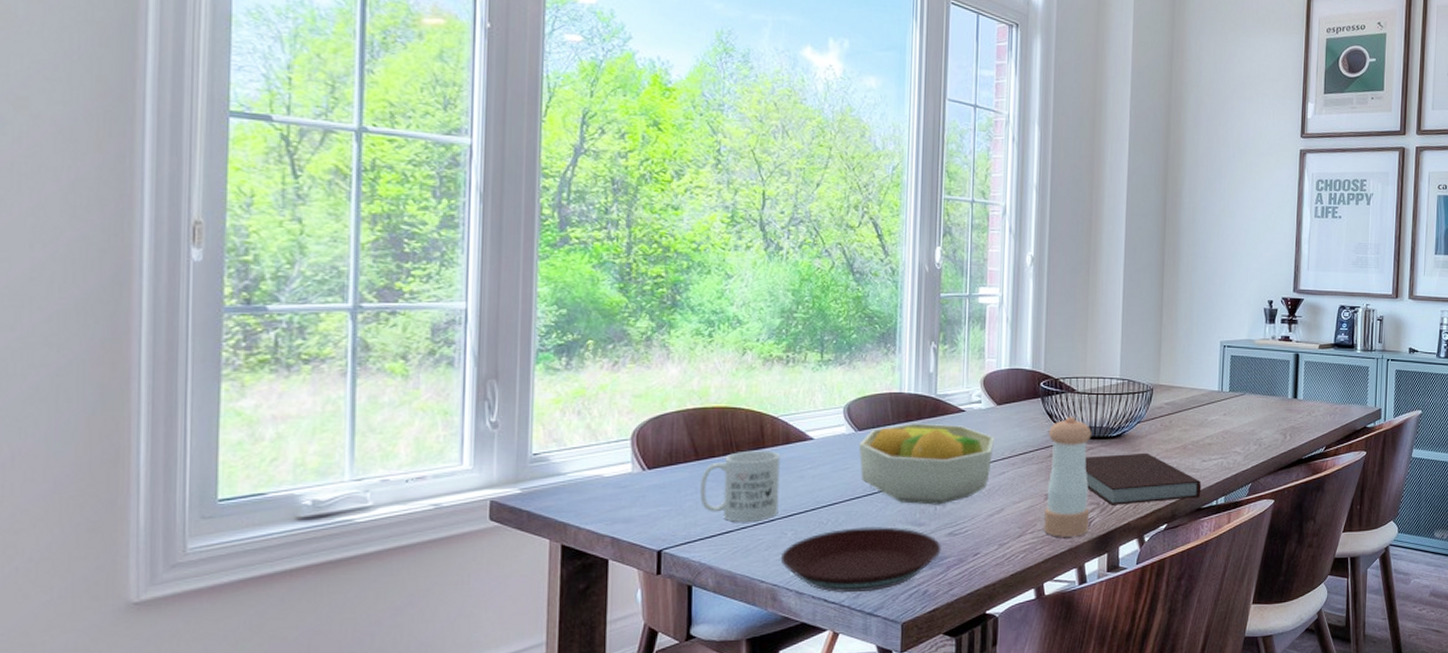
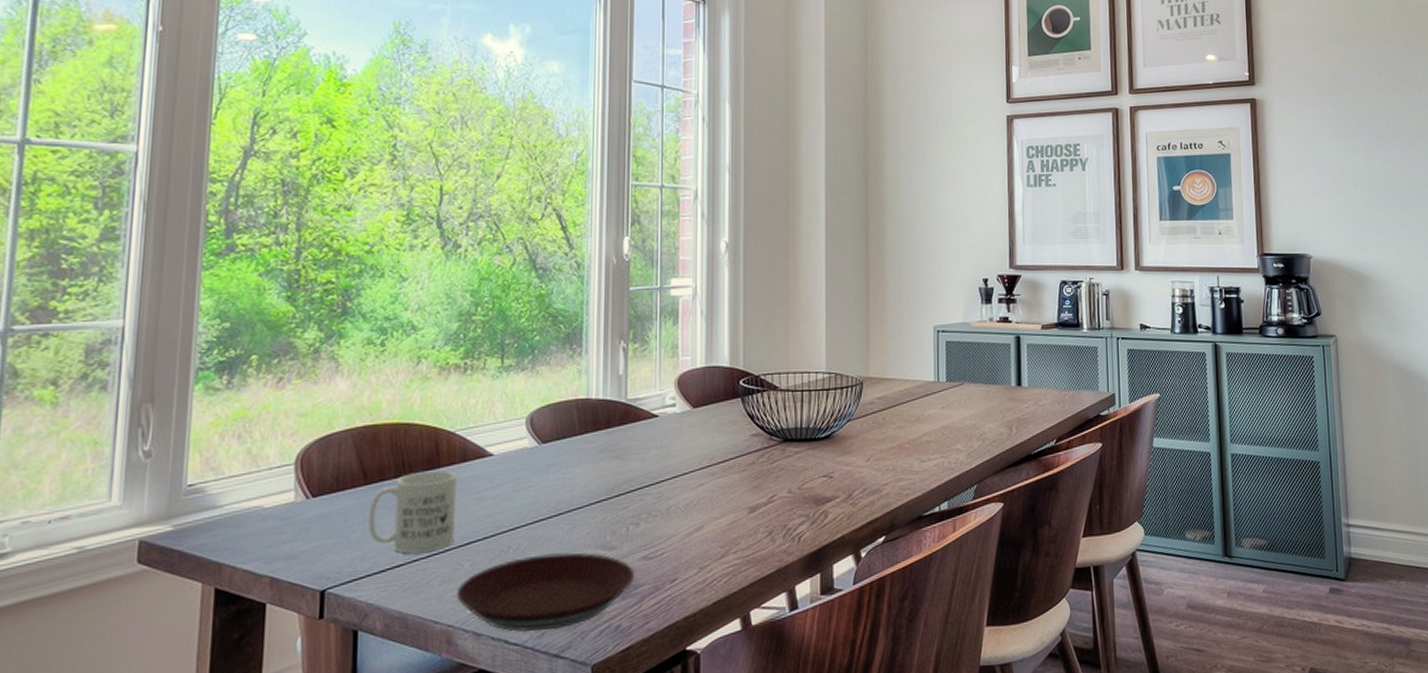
fruit bowl: present [858,423,995,505] -> none [542,431,692,525]
pepper shaker: present [1044,416,1092,537] -> none [749,416,798,556]
notebook: present [1085,452,1202,505] -> none [792,454,922,517]

